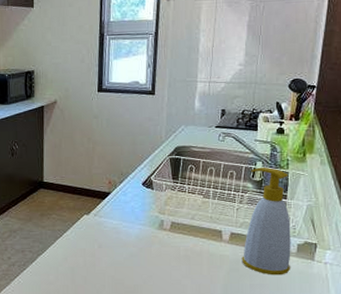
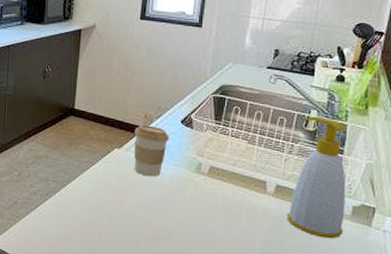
coffee cup: none [101,190,133,238] -> present [134,125,169,177]

